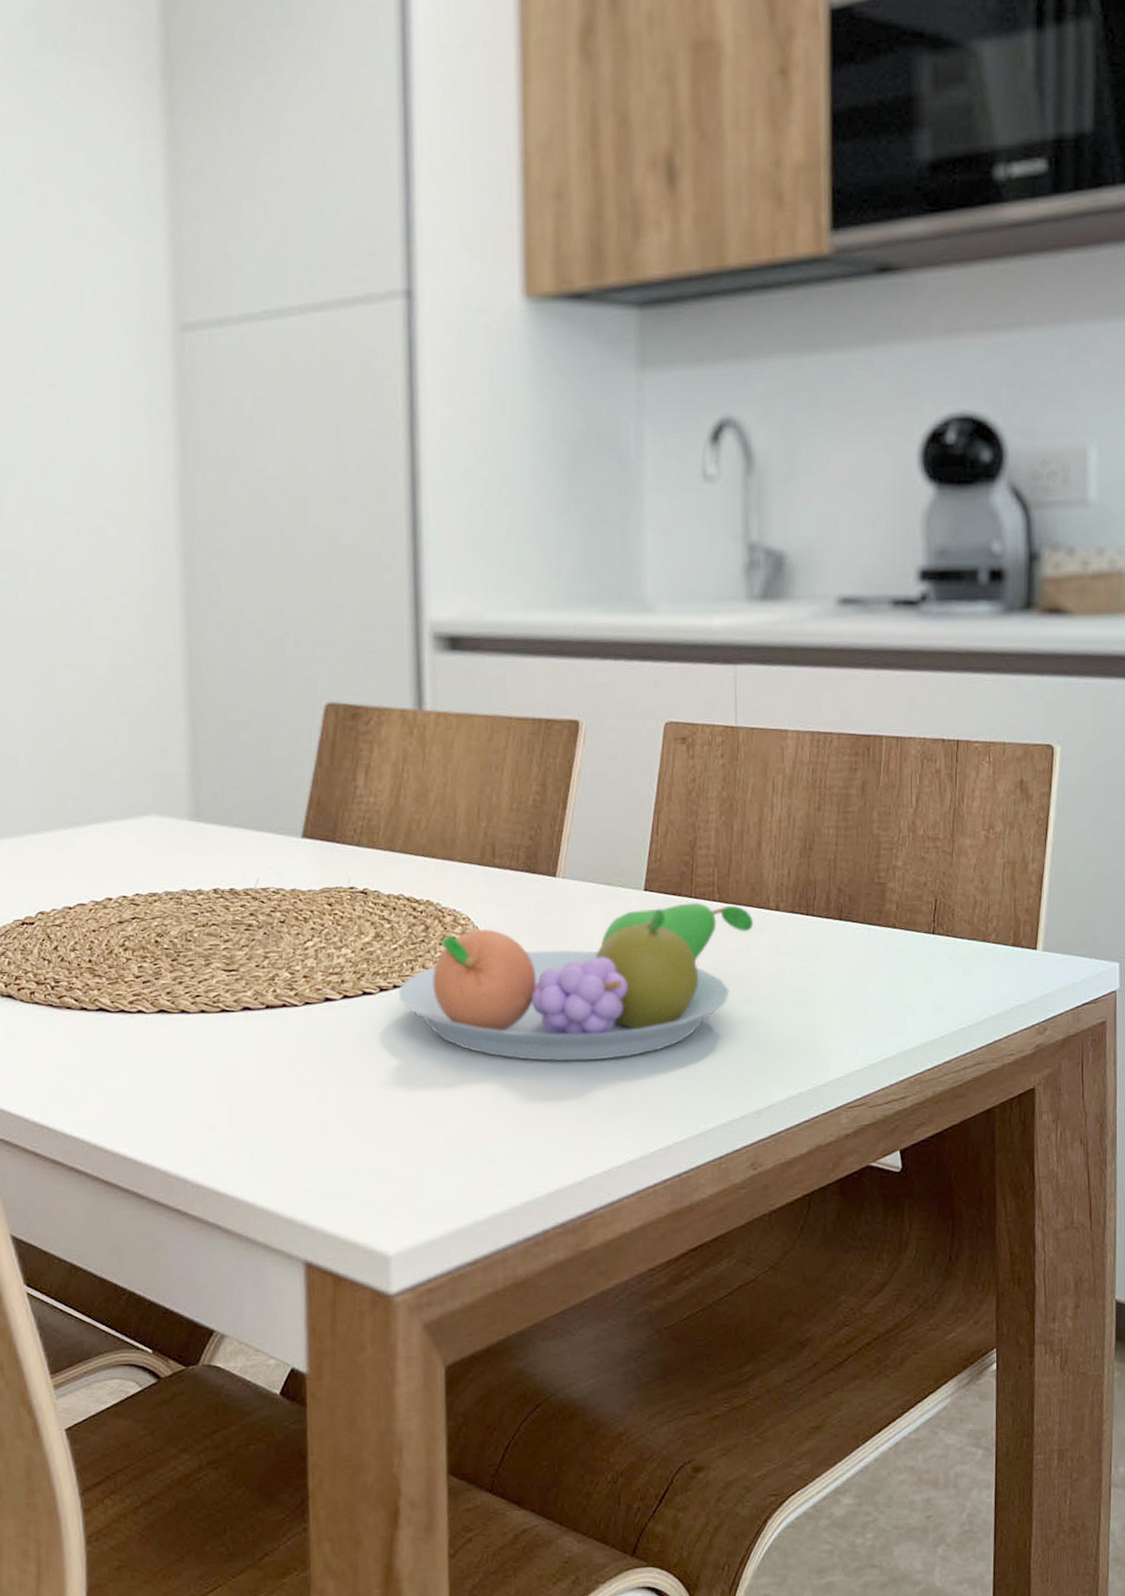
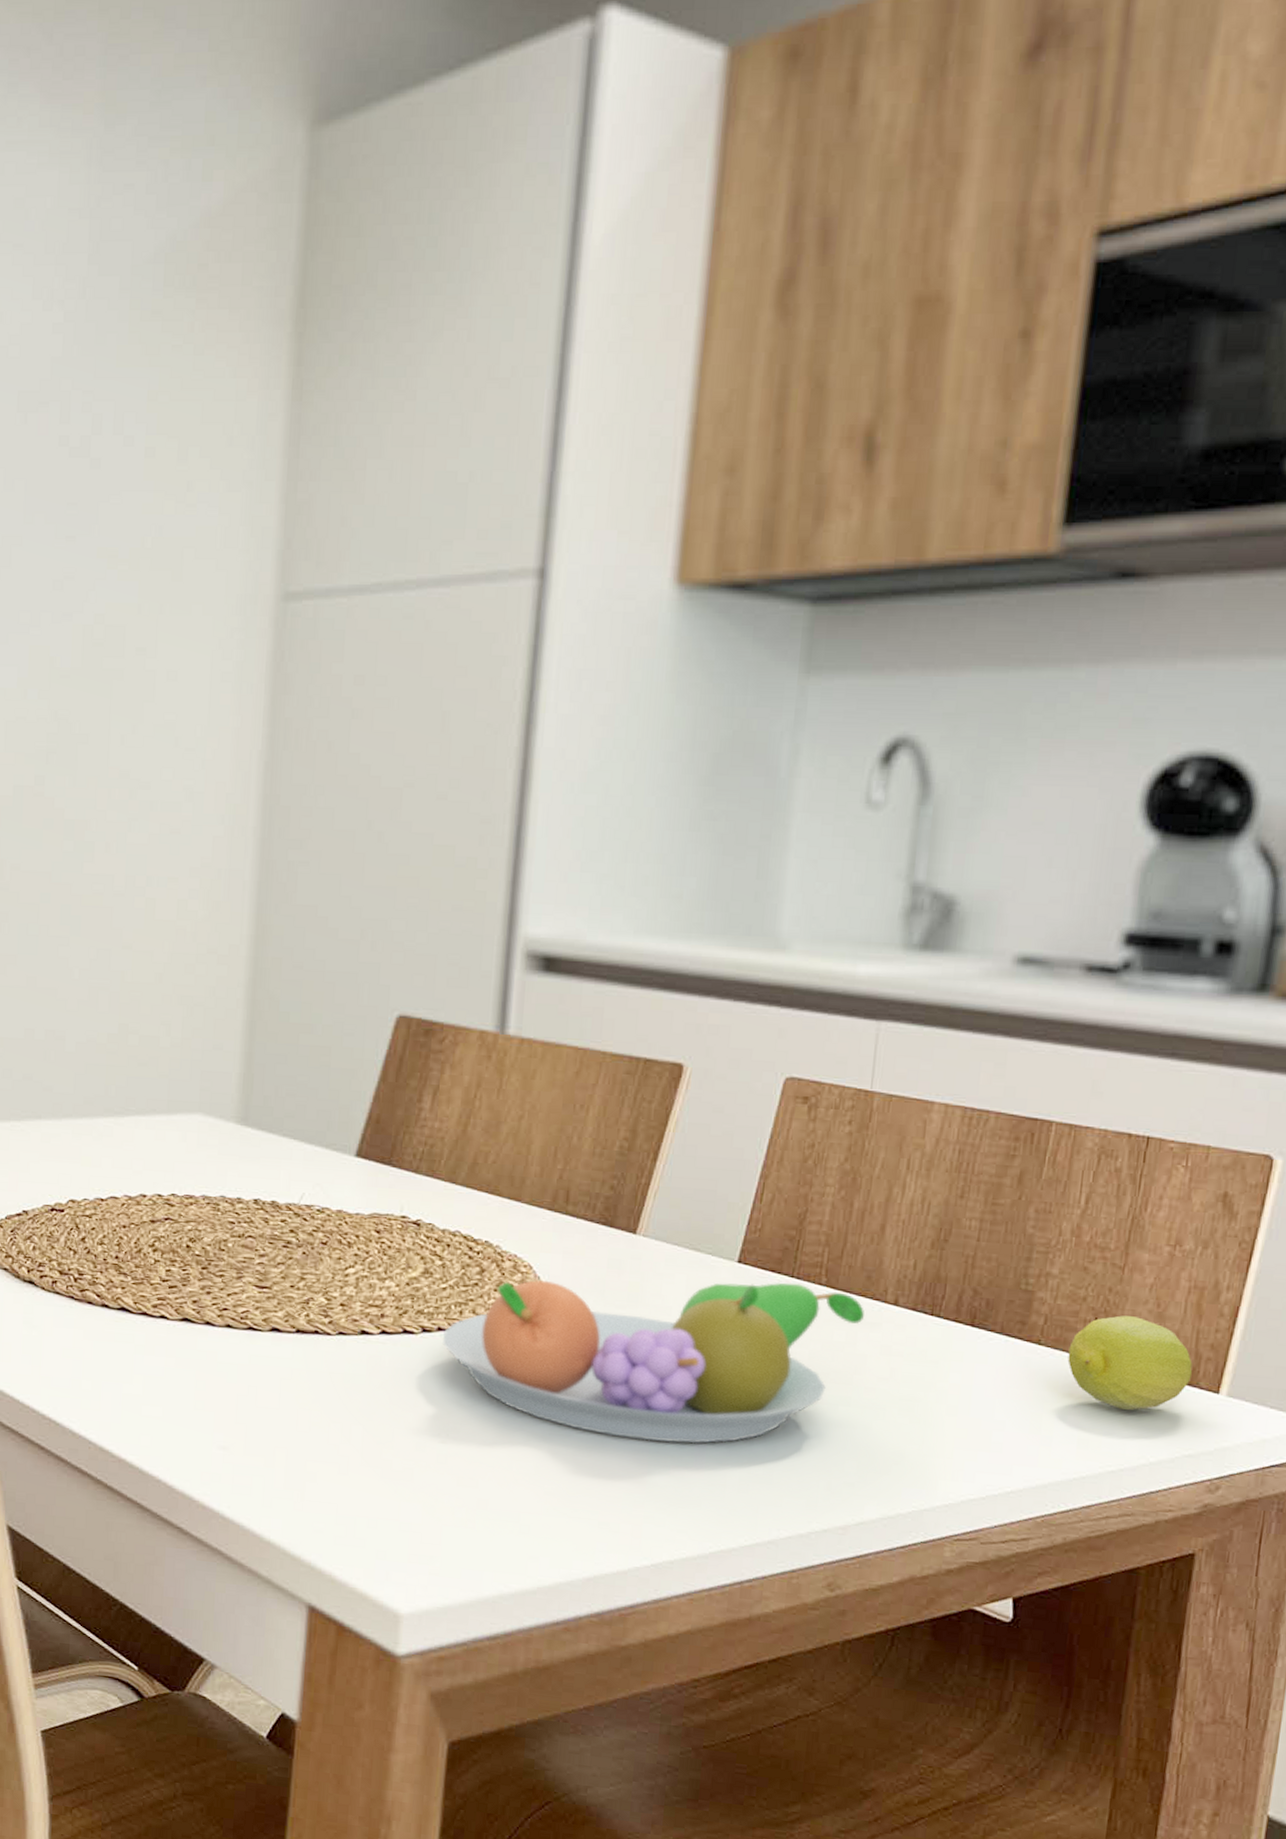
fruit: none [918,894,1014,975] -> present [1067,1315,1193,1411]

